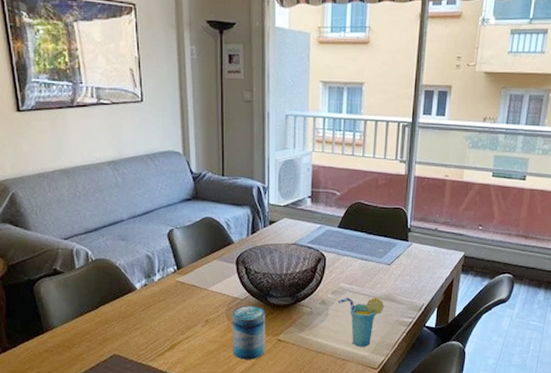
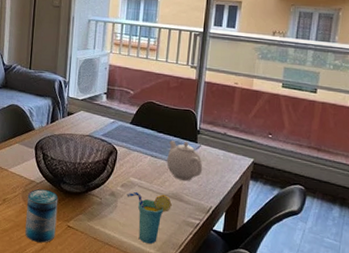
teapot: none [377,240,415,281] -> present [166,140,203,181]

